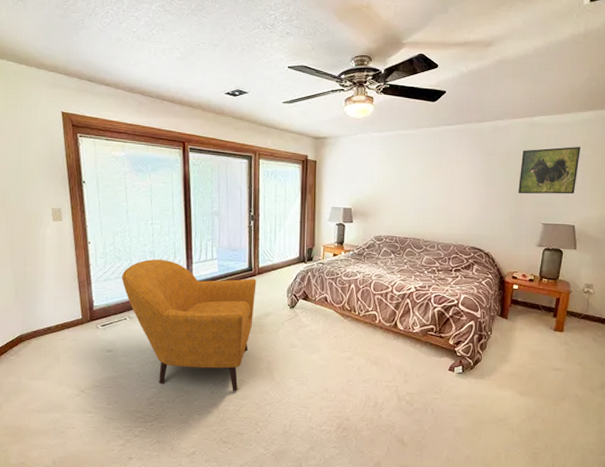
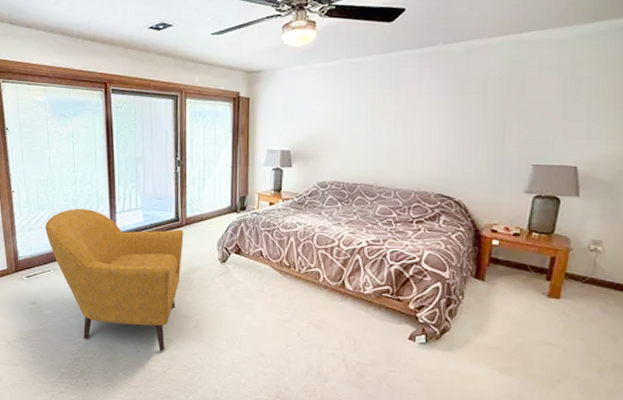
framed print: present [518,147,580,195] -> none [500,68,586,129]

